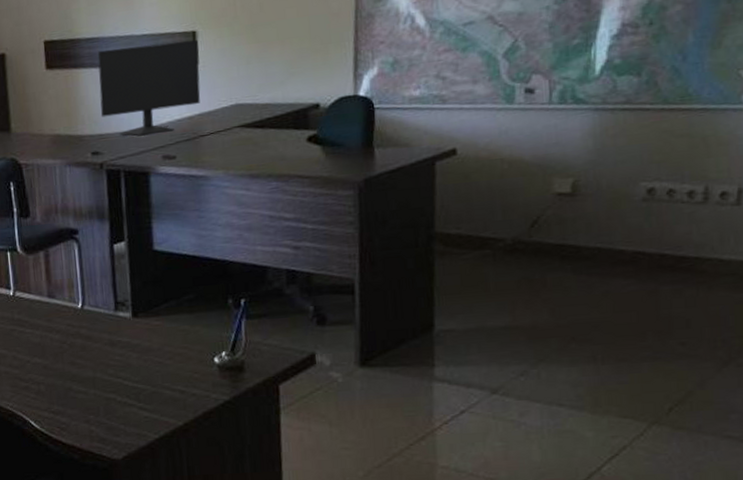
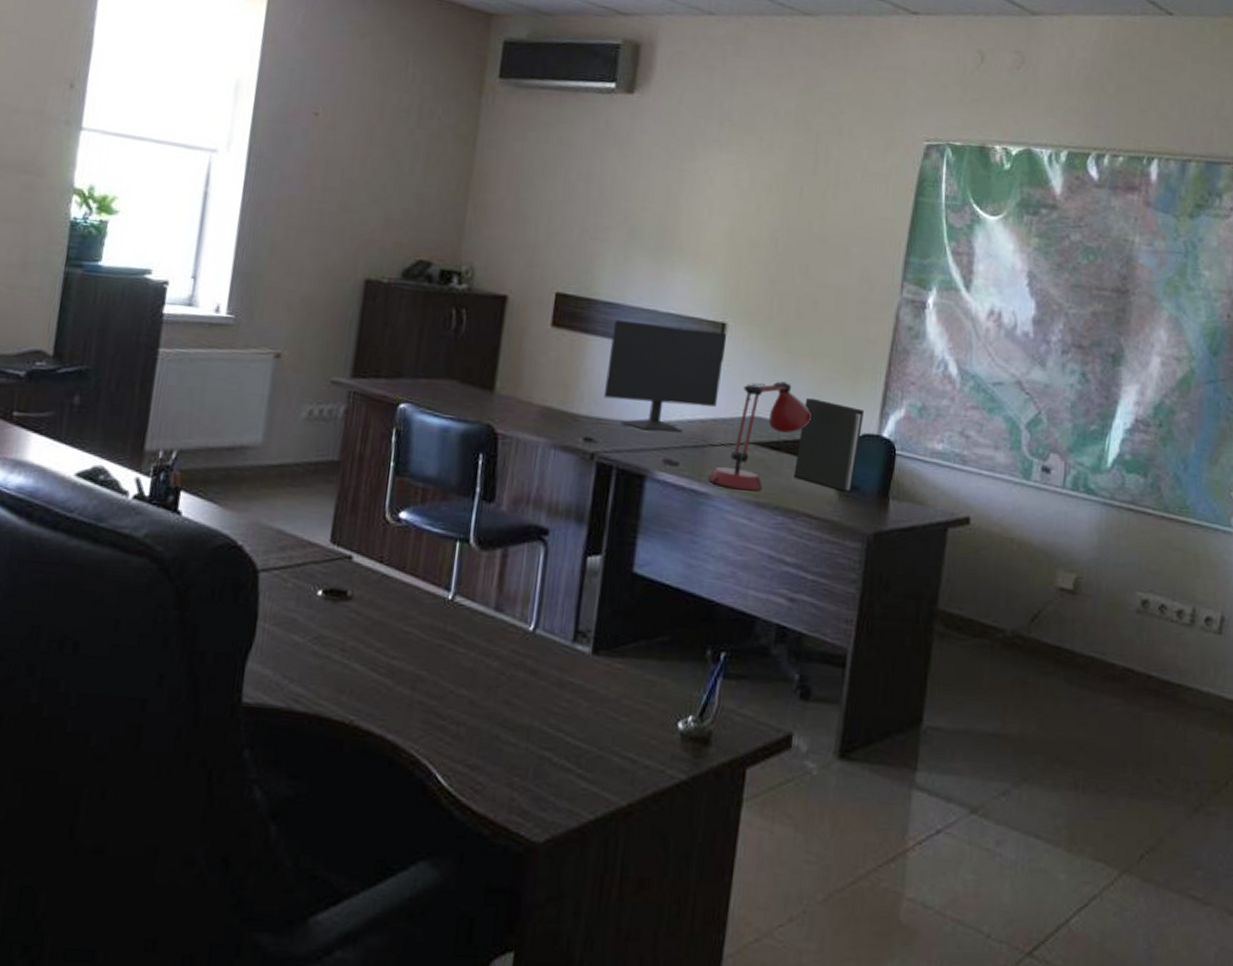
desk lamp: none [204,68,288,168] -> present [708,381,811,491]
binder: none [280,76,339,151] -> present [793,398,865,493]

